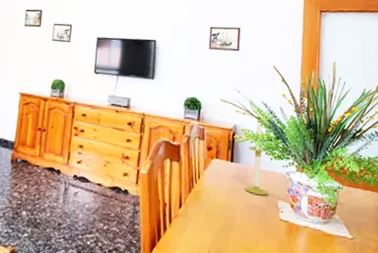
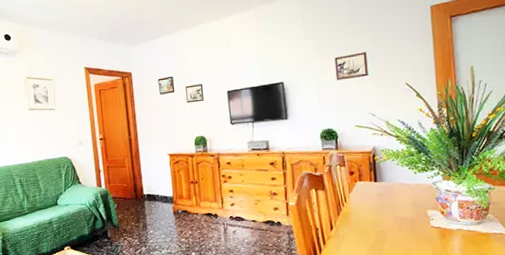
candle: present [245,120,269,196] -> none [390,138,417,208]

